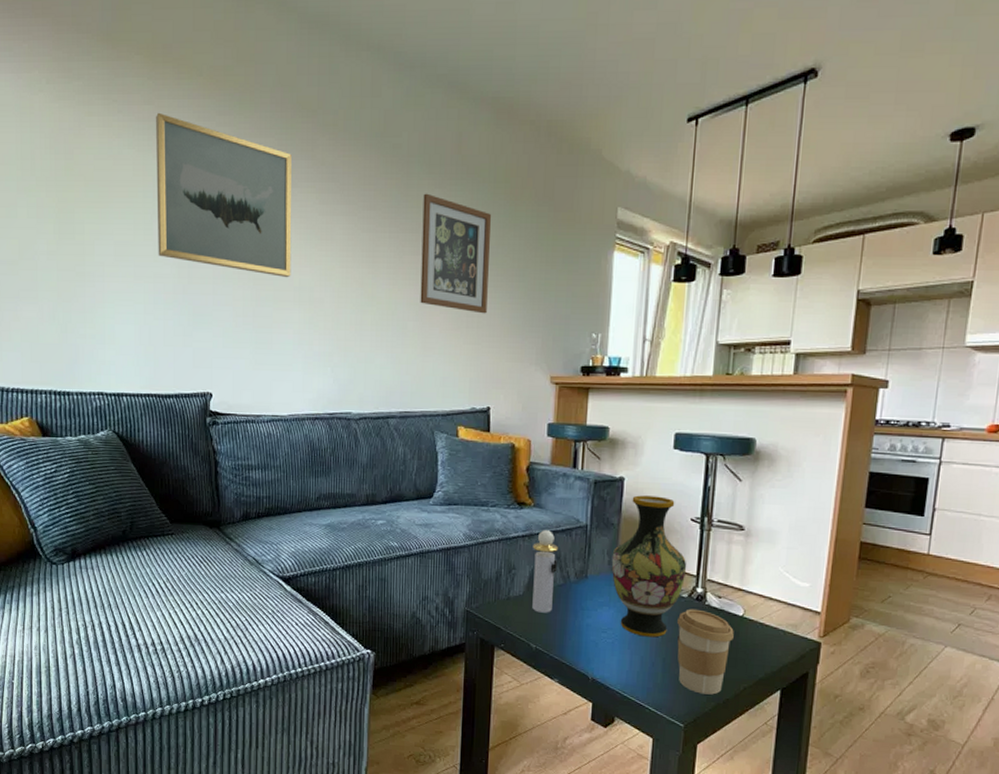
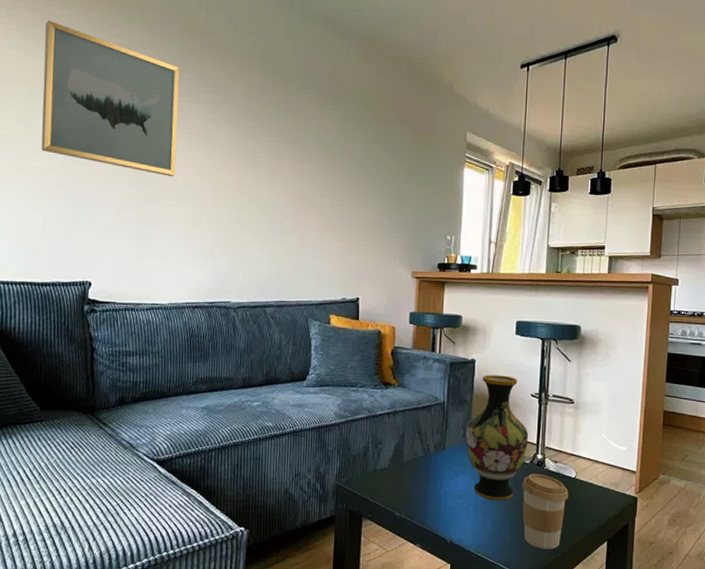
wall art: present [420,193,491,314] -> none [297,110,360,216]
perfume bottle: present [532,530,558,613] -> none [396,407,419,483]

